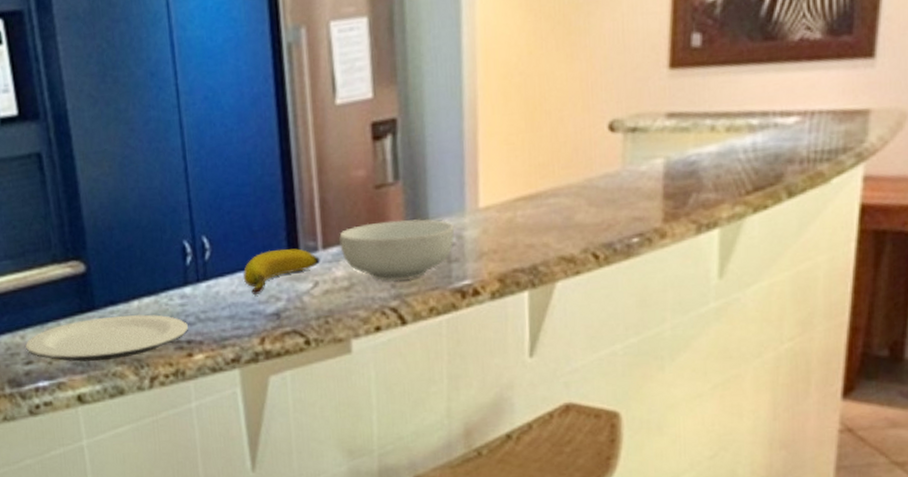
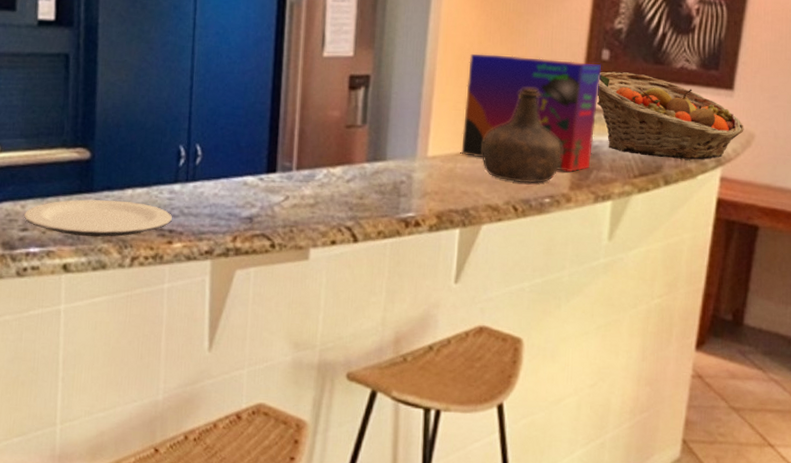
banana: present [243,248,320,294] -> none [226,164,293,199]
cereal bowl: present [339,218,455,282] -> none [311,154,405,206]
cereal box: none [518,52,693,200] -> present [461,53,602,172]
bottle: none [546,100,649,224] -> present [482,88,562,184]
fruit basket: none [688,57,893,165] -> present [597,71,744,160]

